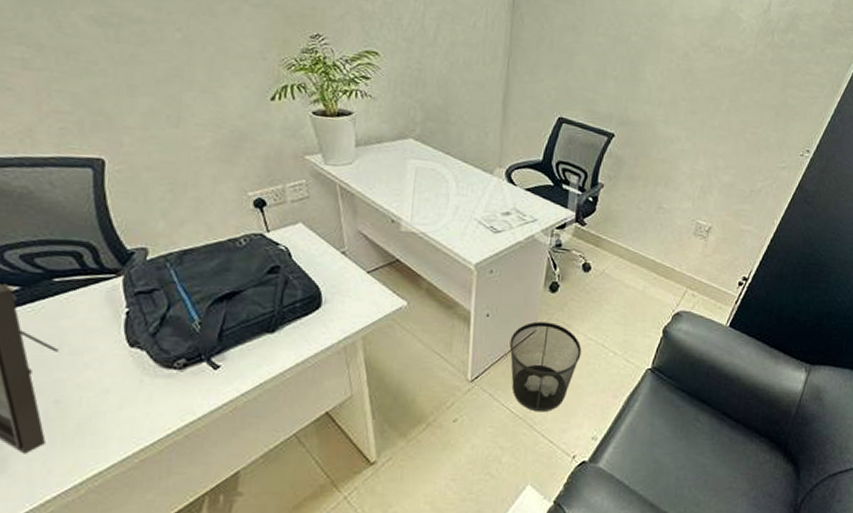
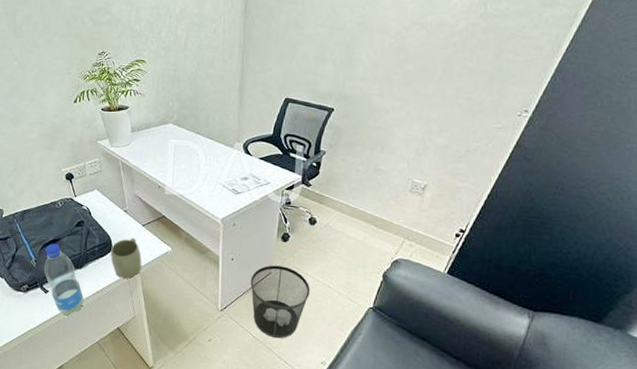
bottle: none [213,297,276,401] -> present [43,243,84,316]
mug: none [319,288,365,345] -> present [111,237,142,279]

